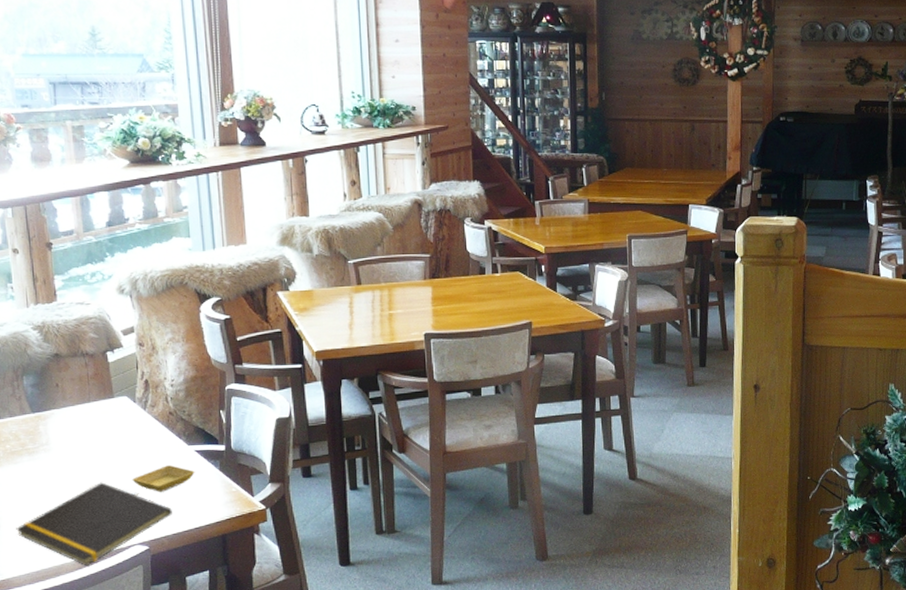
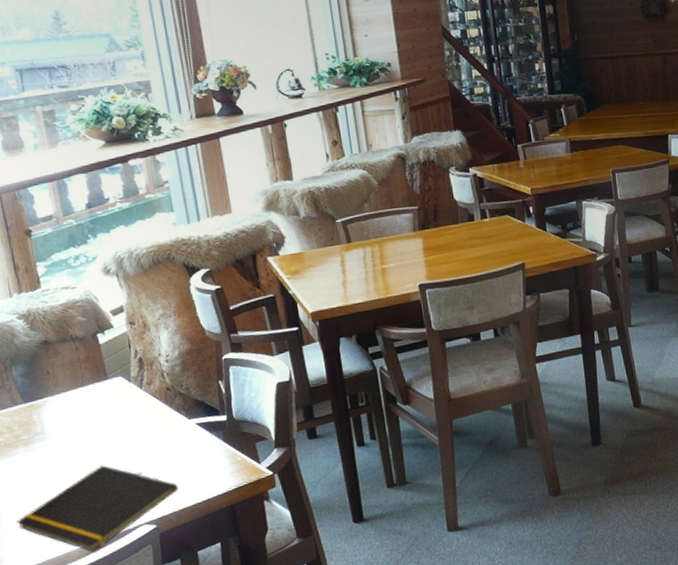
saucer: present [132,465,195,492] -> none [133,440,198,469]

